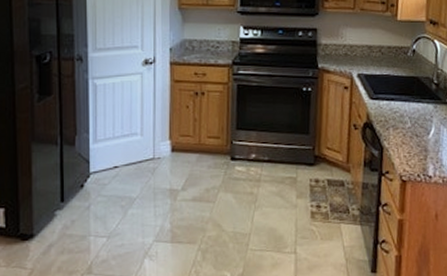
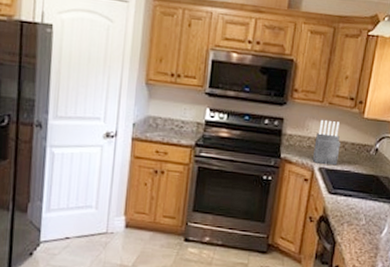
knife block: none [350,26,377,71] -> present [312,119,340,166]

